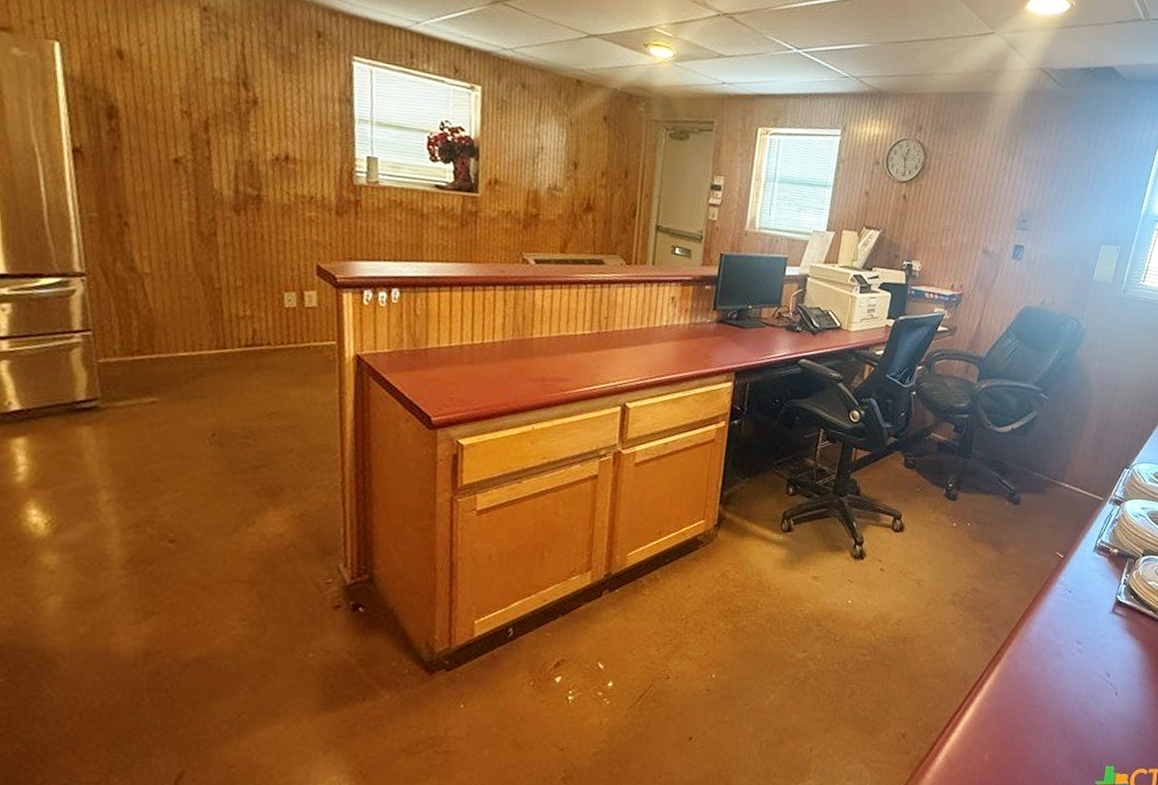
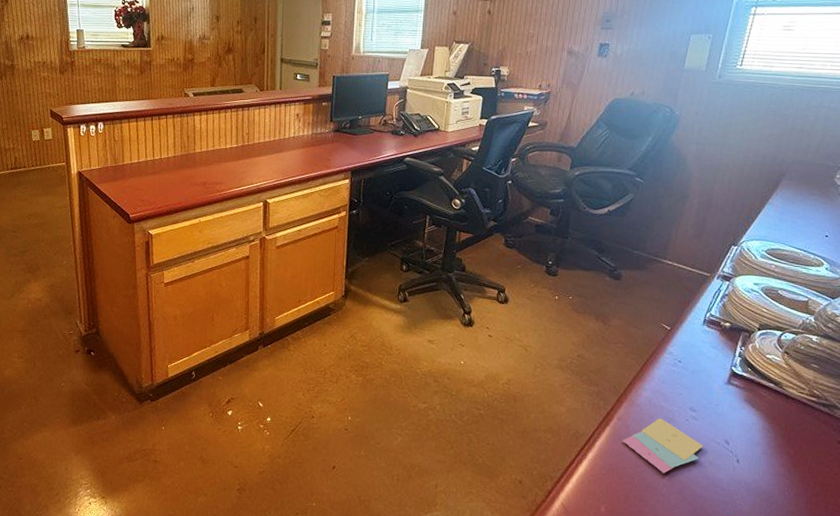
sticky notes: none [1010,653,1087,713] -> present [622,418,704,474]

